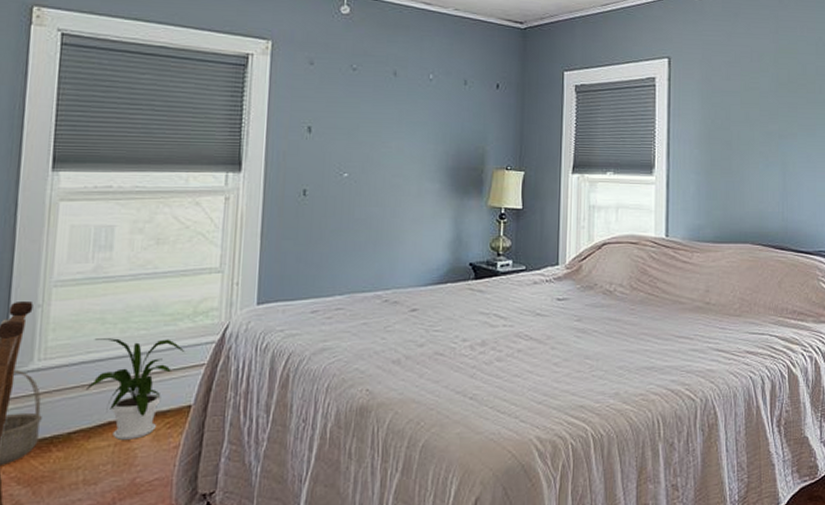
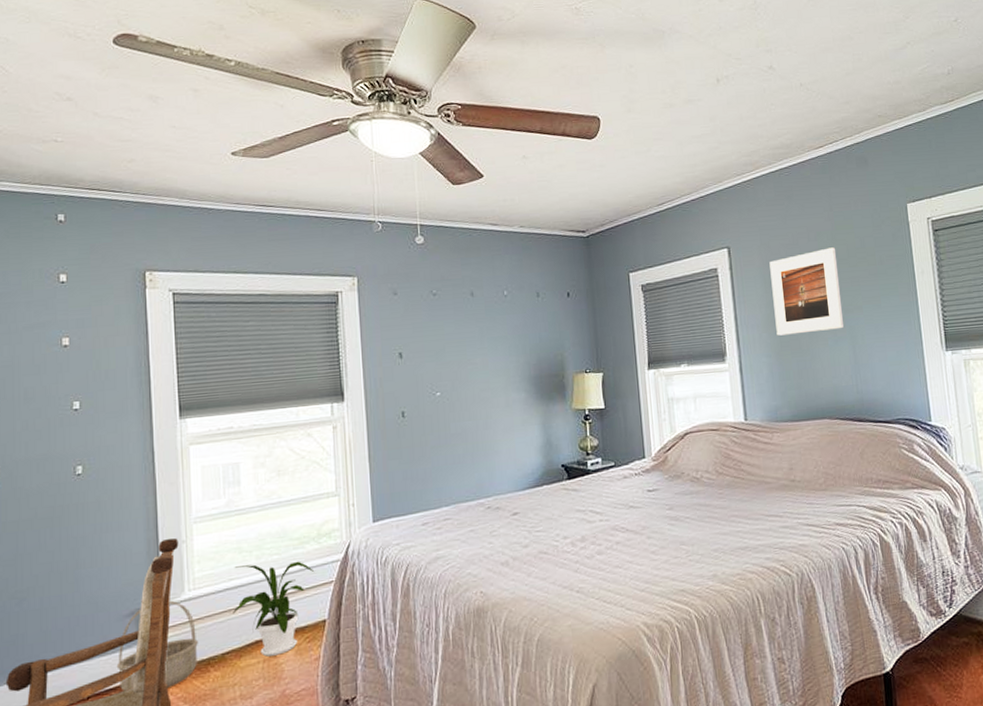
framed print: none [708,70,776,154] -> present [769,247,844,336]

